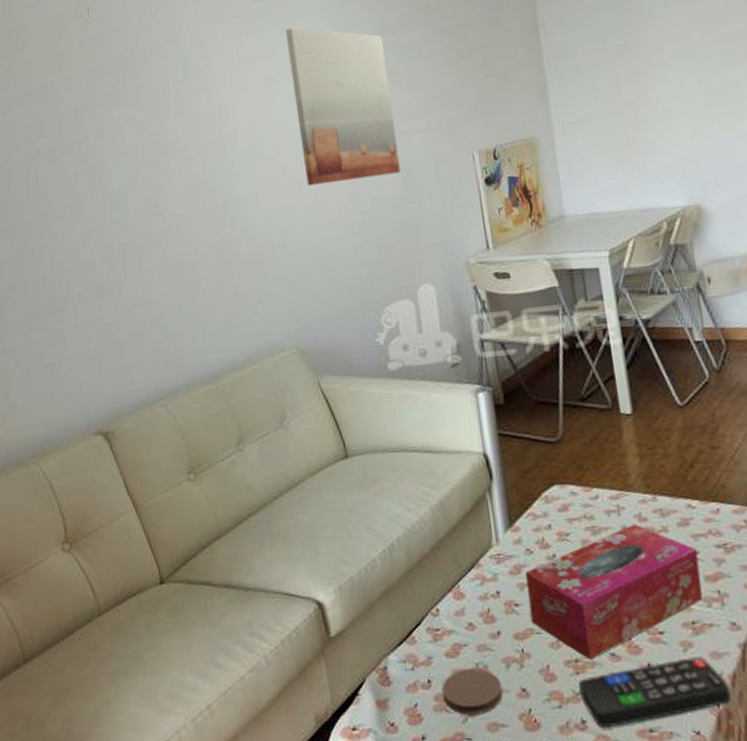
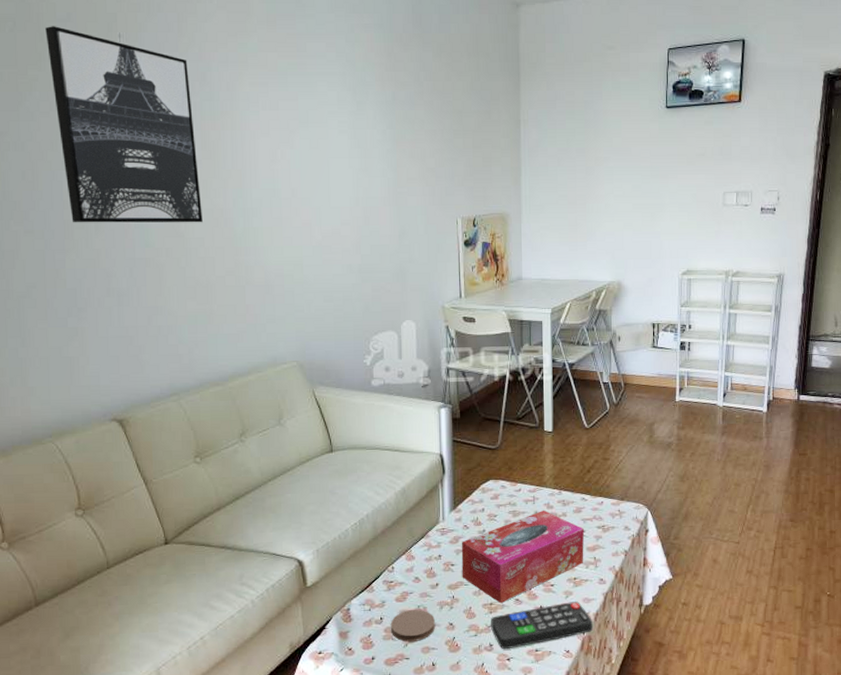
wall art: none [18,12,182,214] -> present [45,26,203,223]
wall art: present [285,27,401,186] -> none [308,86,397,229]

